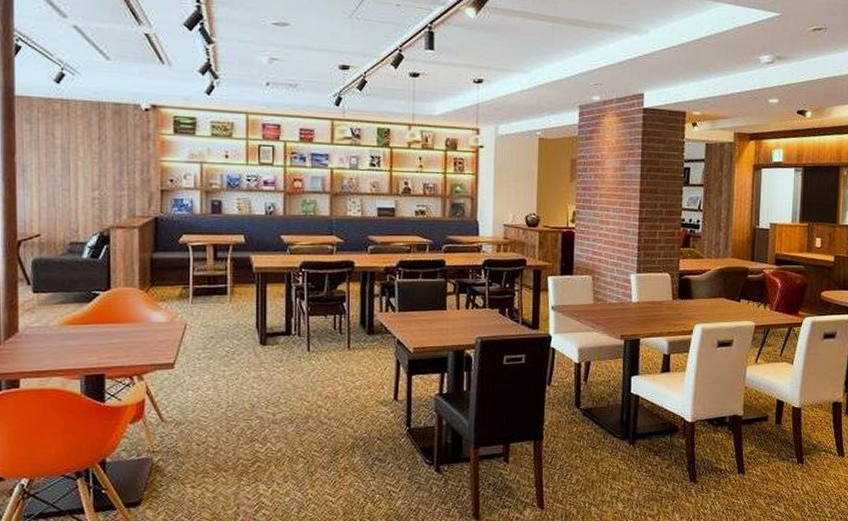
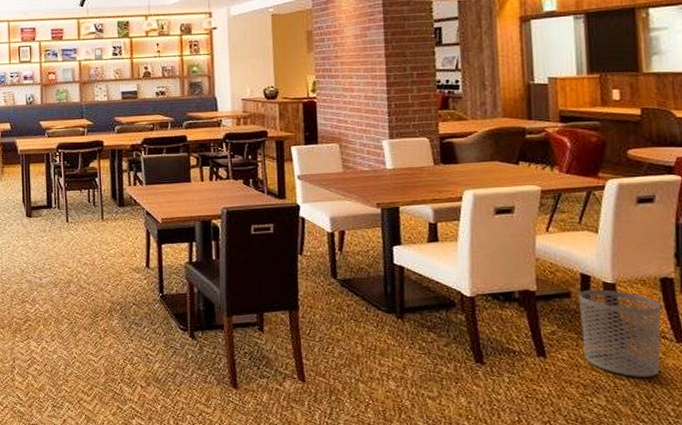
waste bin: none [773,413,831,487] -> present [579,289,662,377]

